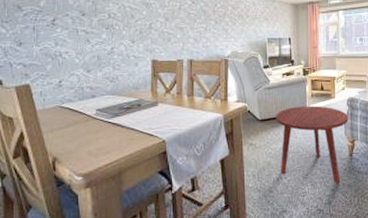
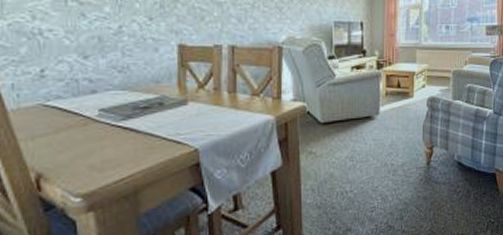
side table: present [276,105,349,185] -> none [342,106,428,197]

